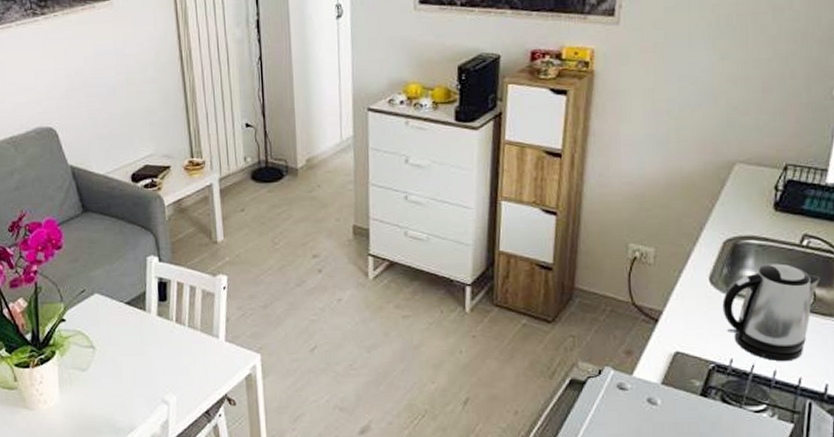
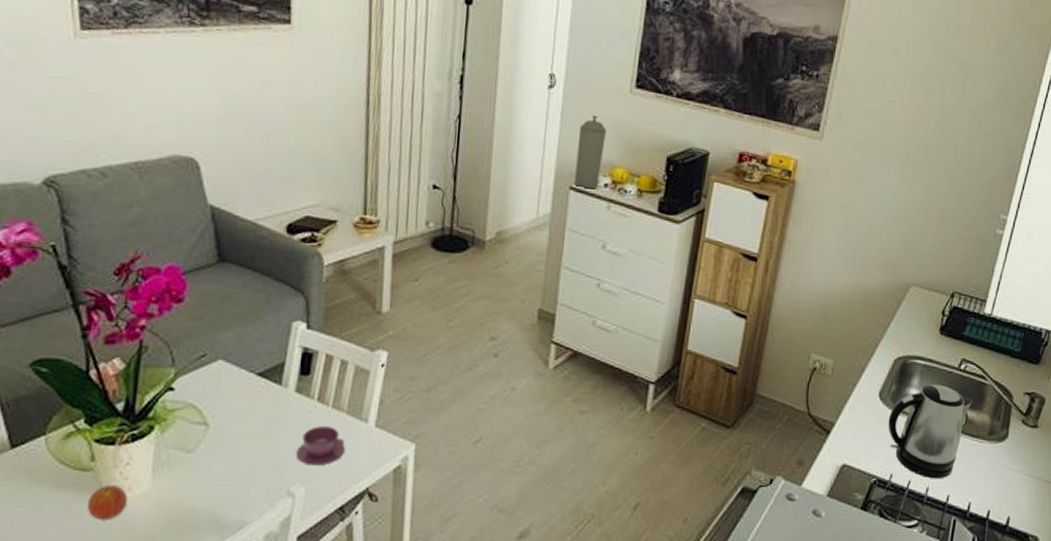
fruit: none [16,400,45,428] -> present [86,485,127,520]
teacup: none [165,343,203,377] -> present [296,426,345,466]
canister: none [370,37,397,109] -> present [574,115,607,190]

